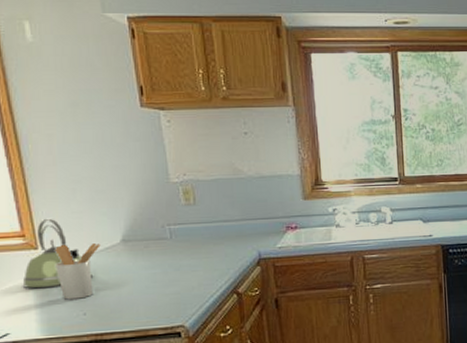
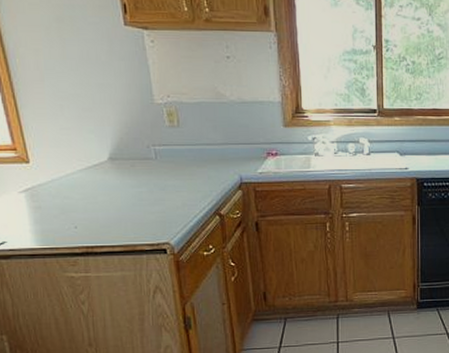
kettle: present [22,218,92,289] -> none [16,133,82,201]
utensil holder: present [55,243,101,300] -> none [46,159,89,213]

